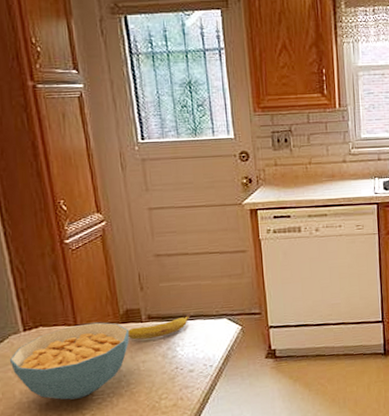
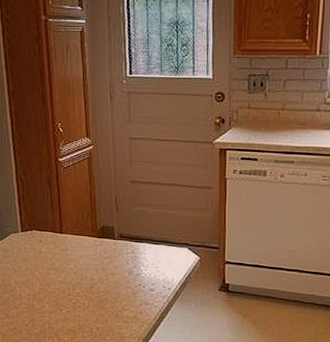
cereal bowl: present [9,322,130,400] -> none [9,233,104,296]
banana: present [127,311,194,340] -> none [101,237,159,255]

